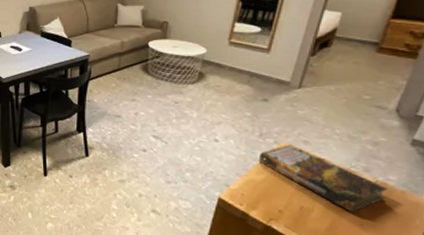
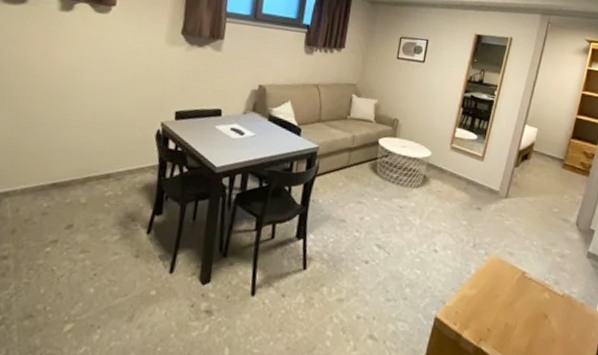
book: present [258,144,388,212] -> none [471,256,572,327]

